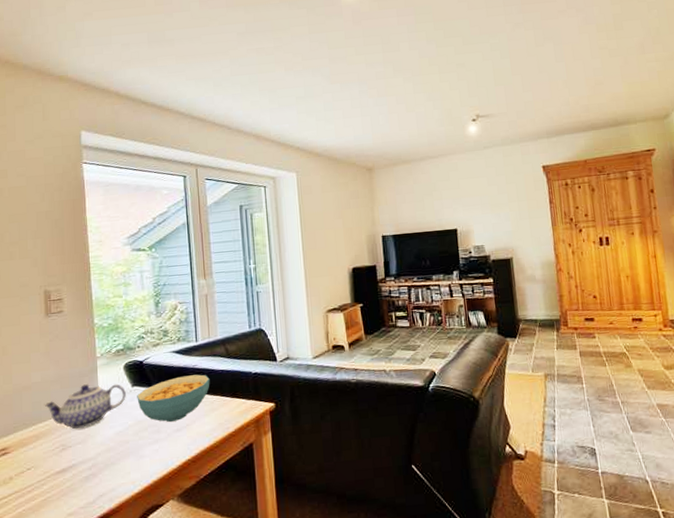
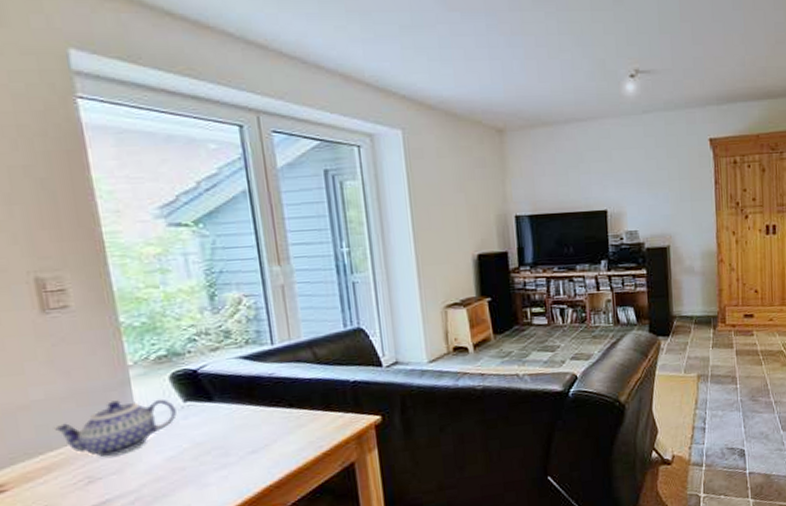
cereal bowl: present [137,374,210,422] -> none [192,384,294,443]

